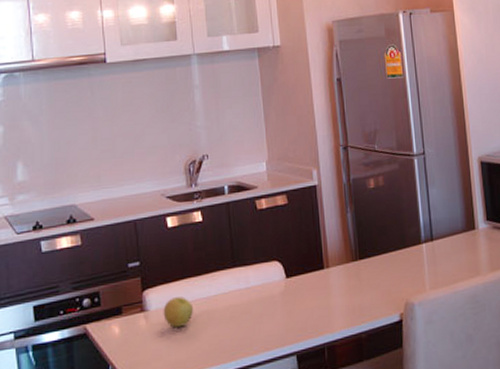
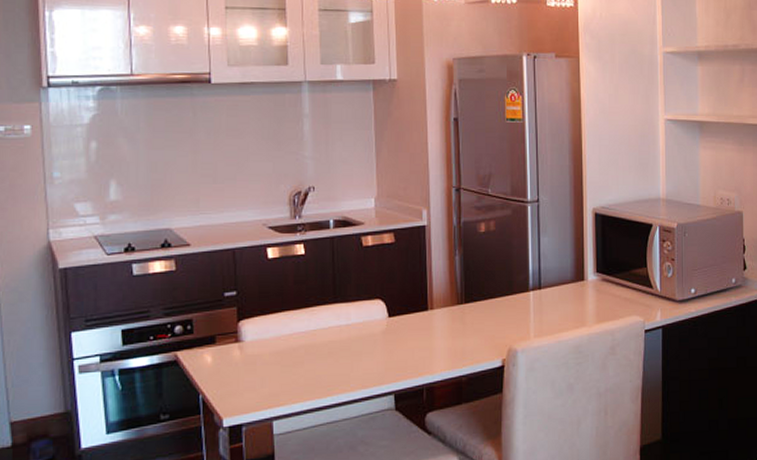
apple: present [163,297,193,327] -> none [258,329,290,360]

